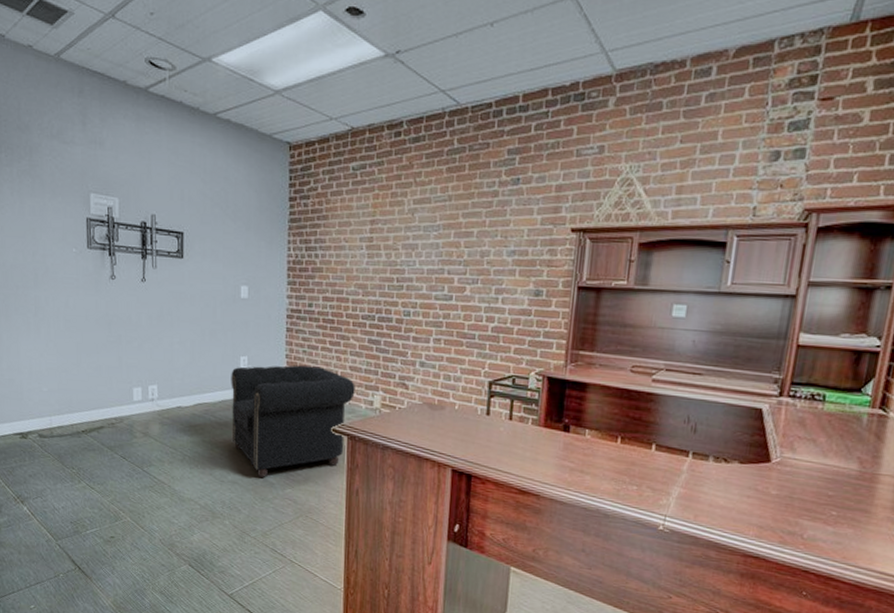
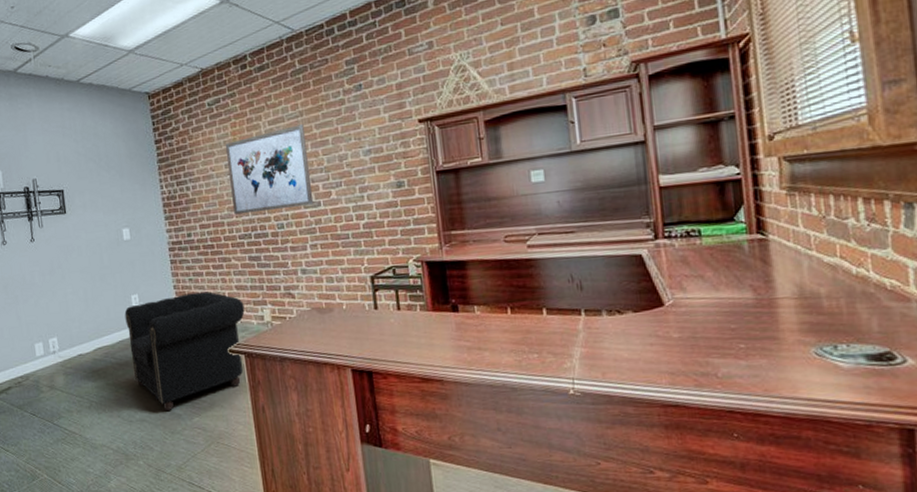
wall art: none [361,209,450,297] -> present [225,124,314,215]

